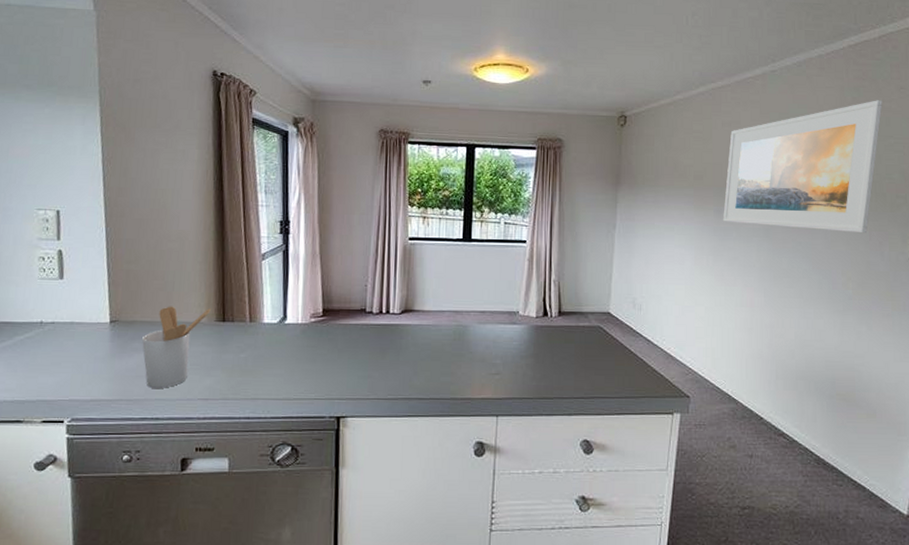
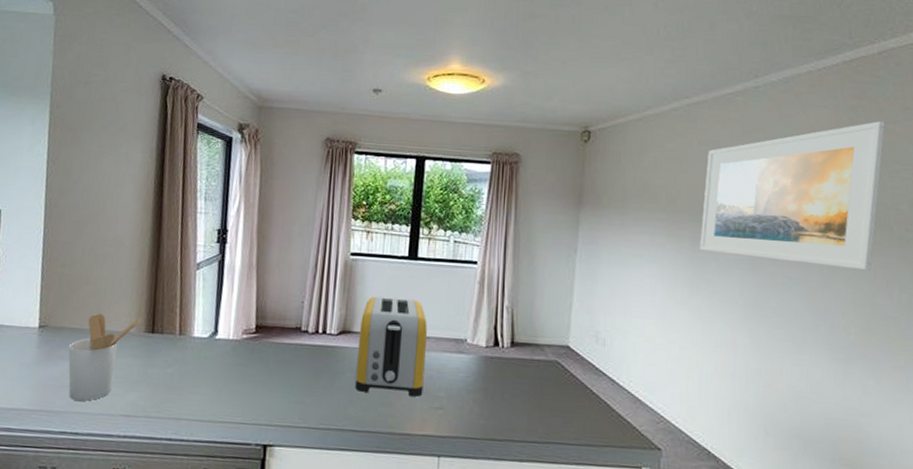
toaster: none [419,277,483,365] -> present [355,296,427,397]

